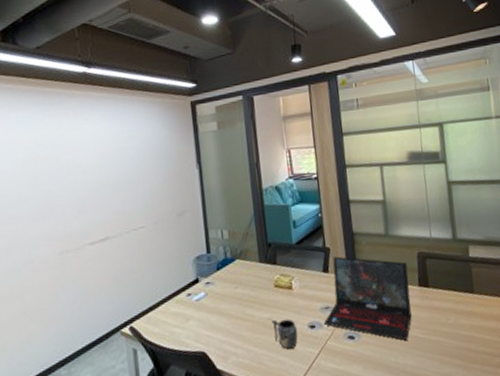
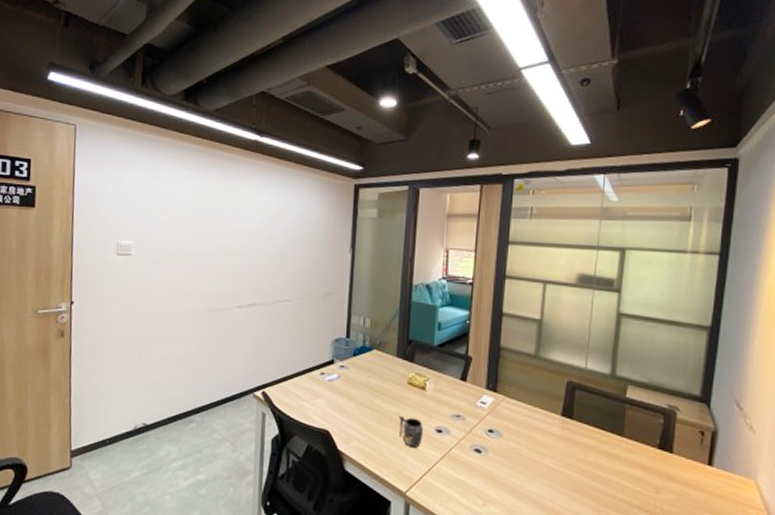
laptop: present [323,256,412,340] -> none [451,367,553,467]

